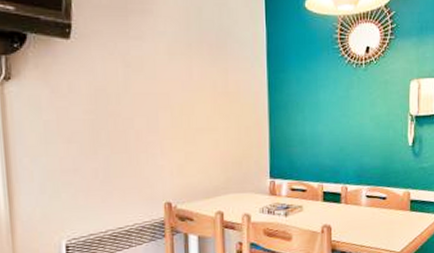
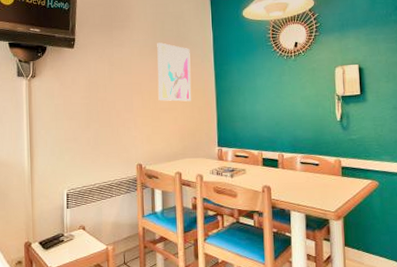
wall art: none [191,37,238,120] -> present [157,42,192,102]

